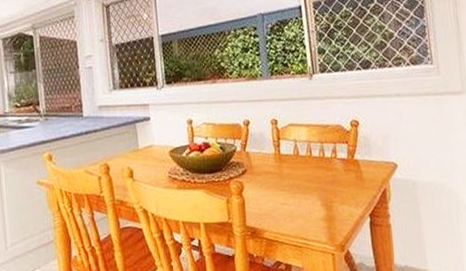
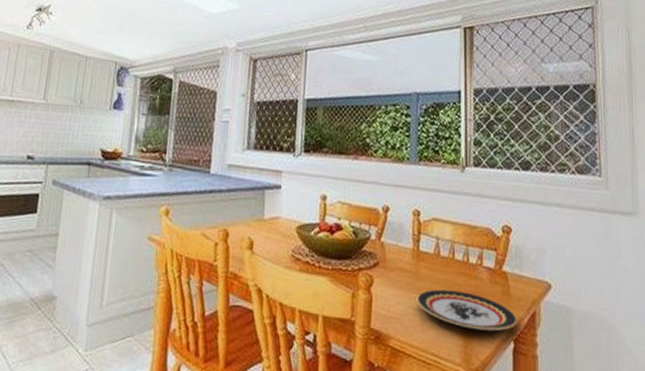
plate: none [283,182,372,213] -> present [416,289,518,332]

